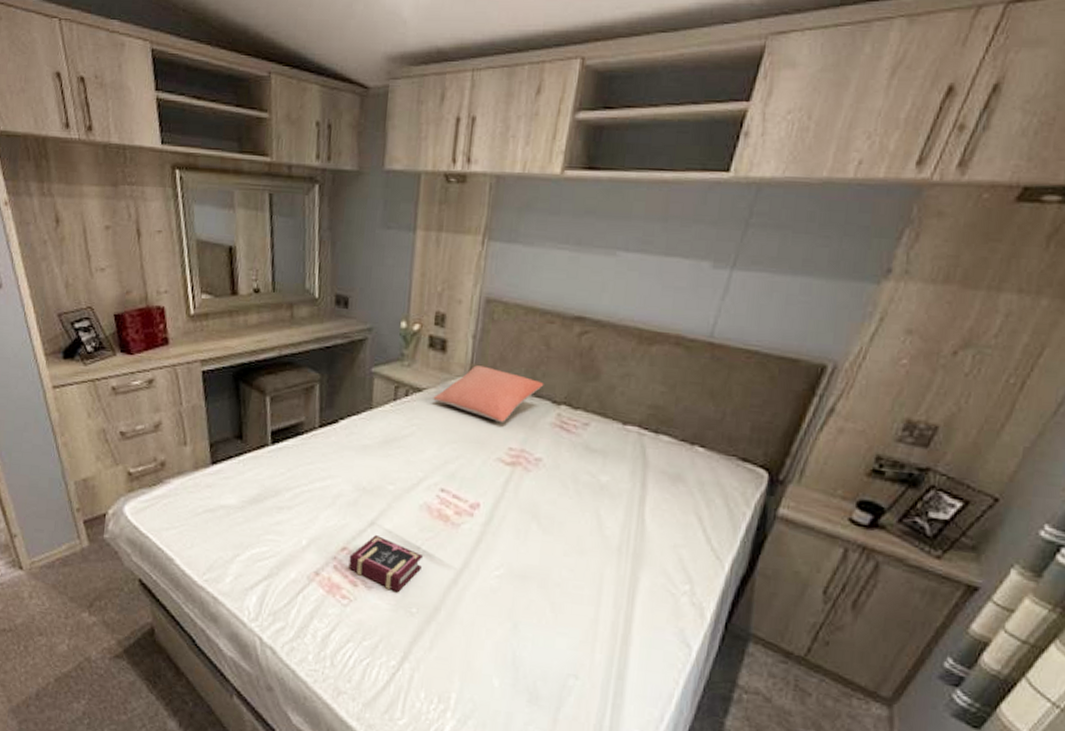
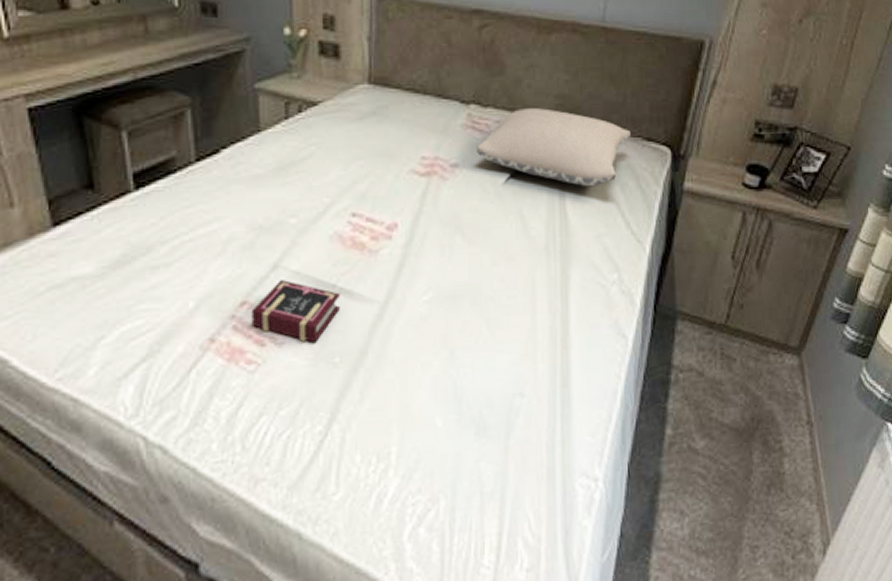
pillow: present [433,365,544,422] -> none [331,70,450,130]
pillow: none [562,414,725,498] -> present [476,108,631,187]

